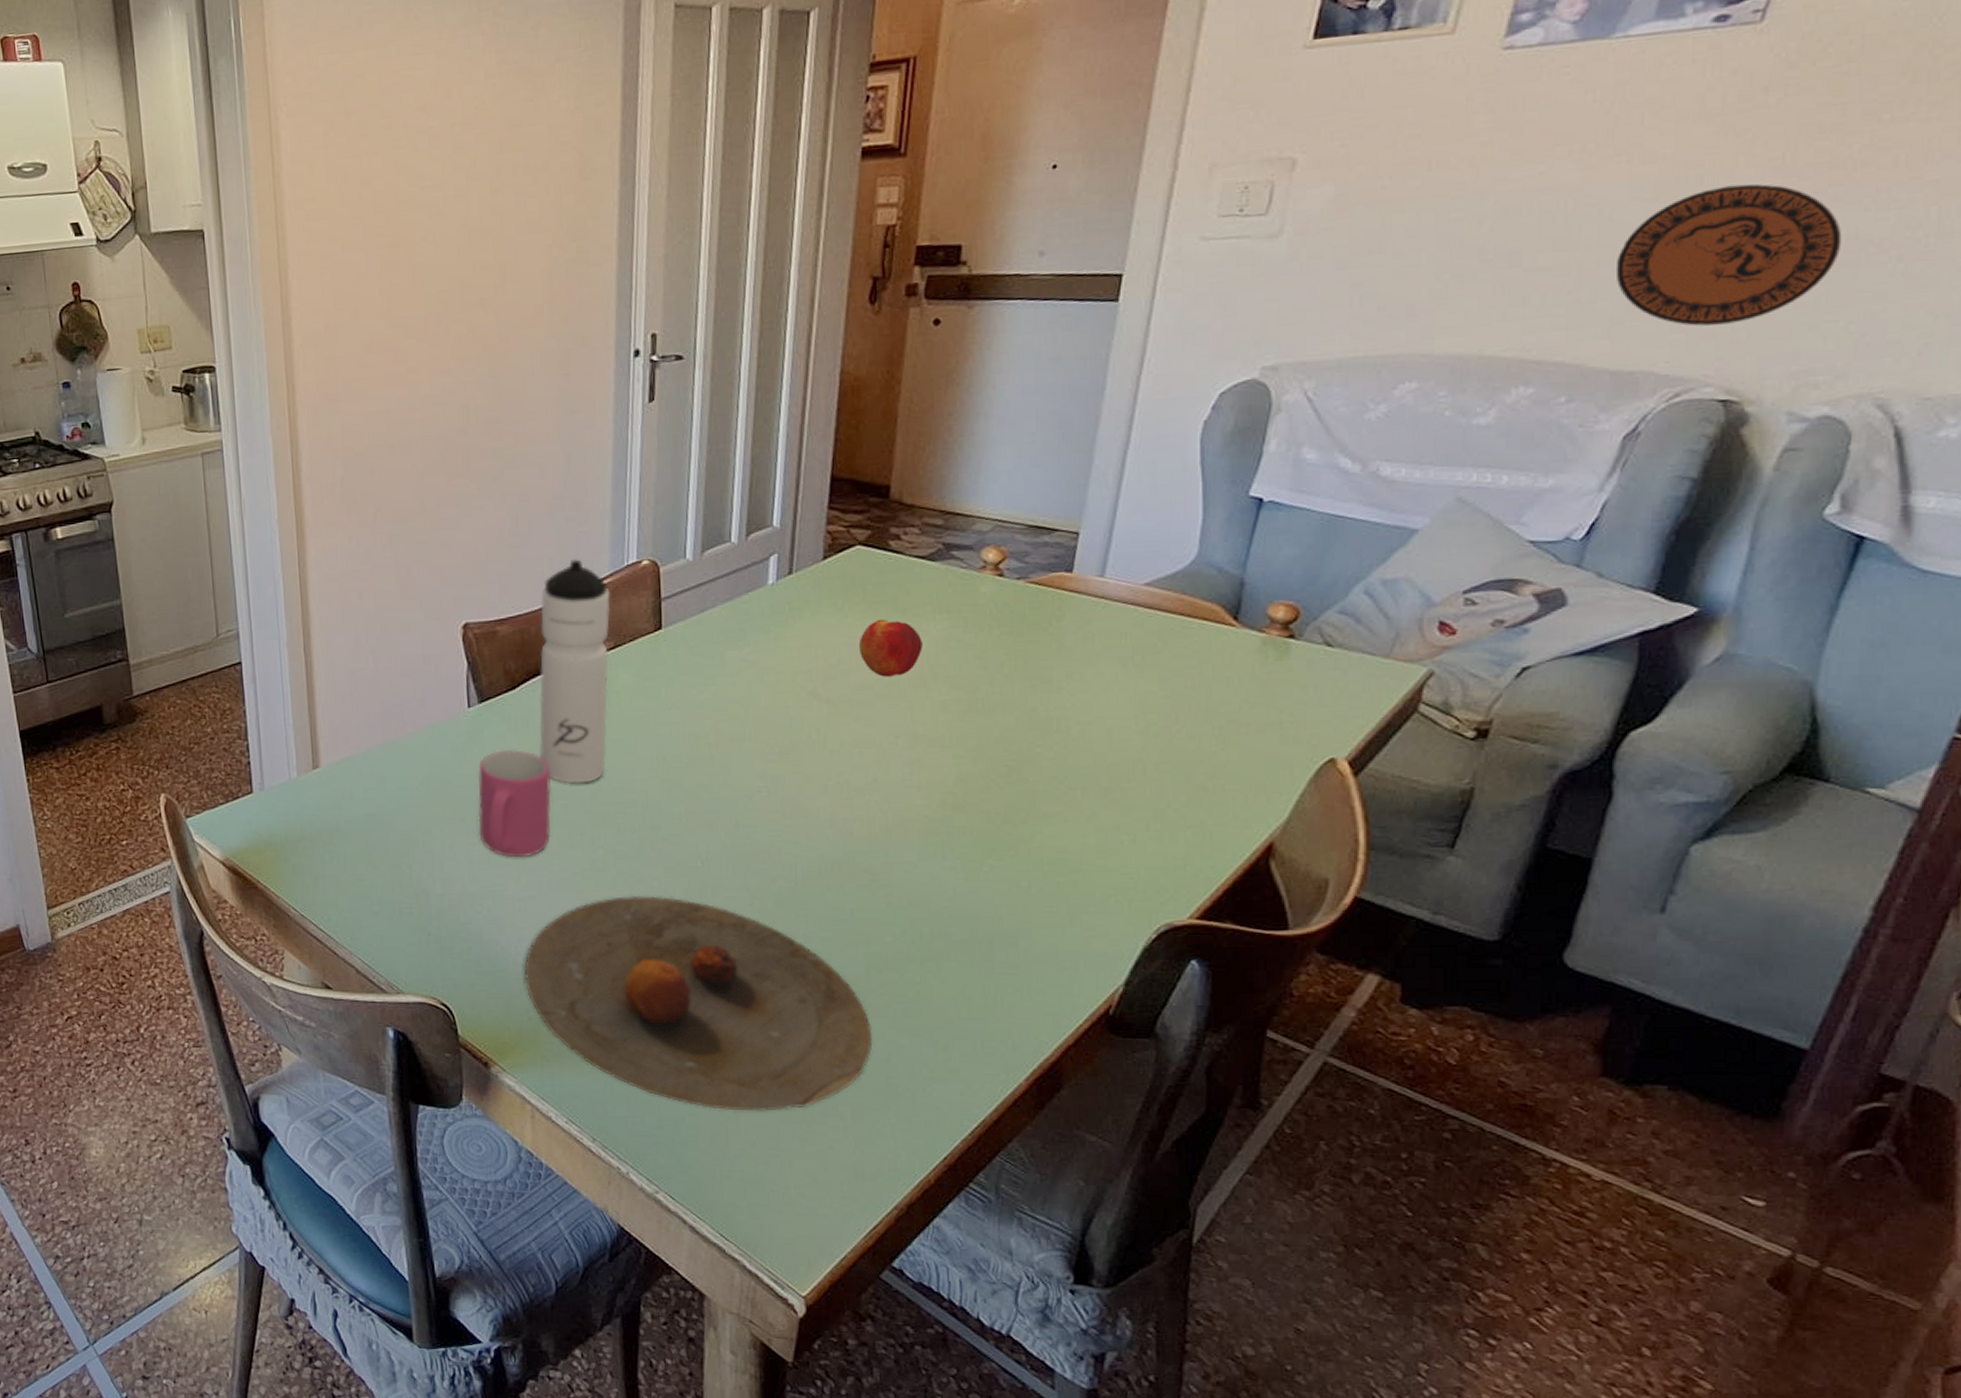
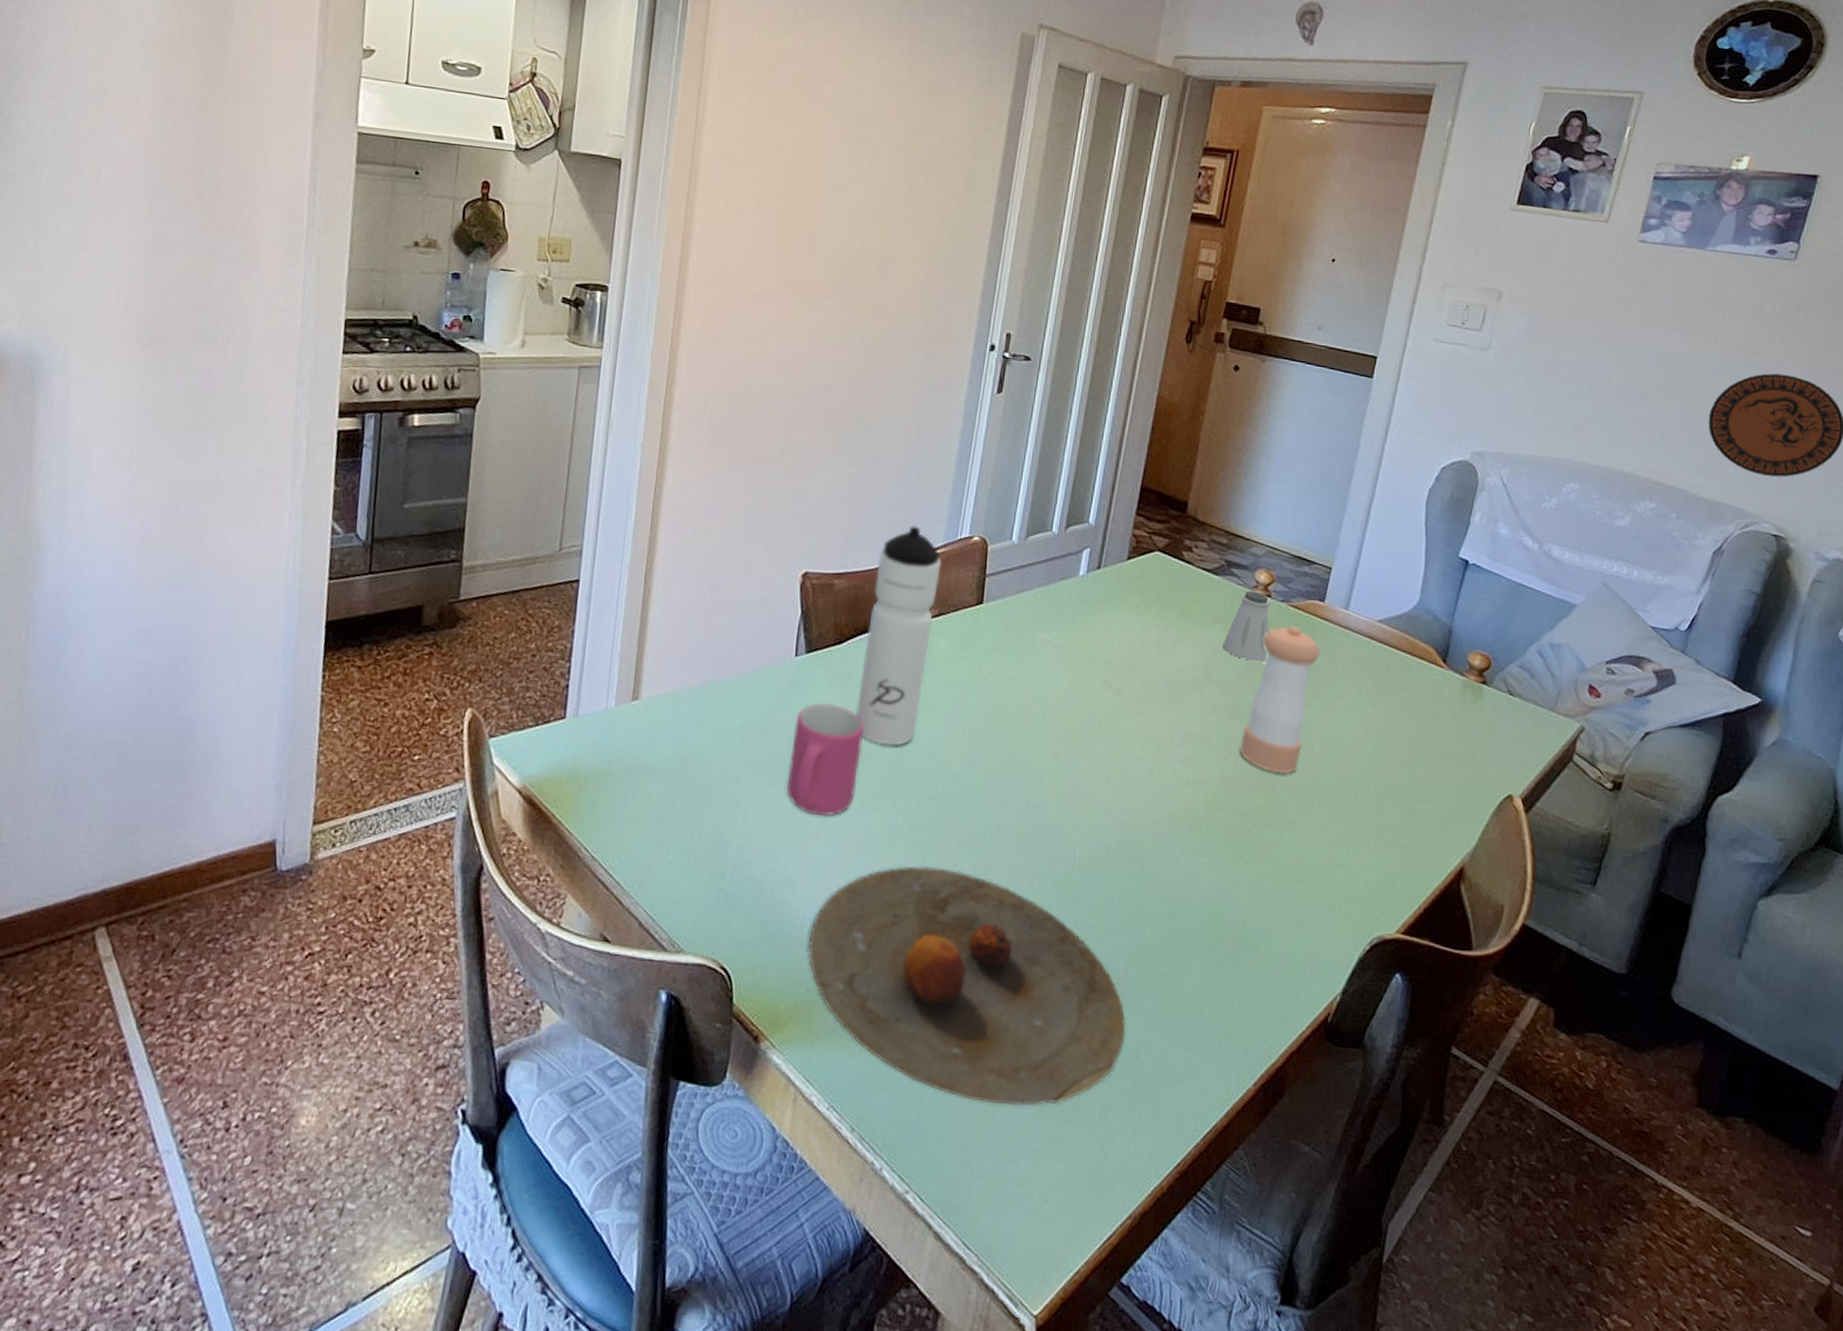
peach: present [858,619,923,677] -> none [1149,621,1202,676]
saltshaker: none [948,572,1005,649] -> present [1222,590,1270,662]
pepper shaker: none [979,604,1070,765] -> present [1240,625,1320,774]

